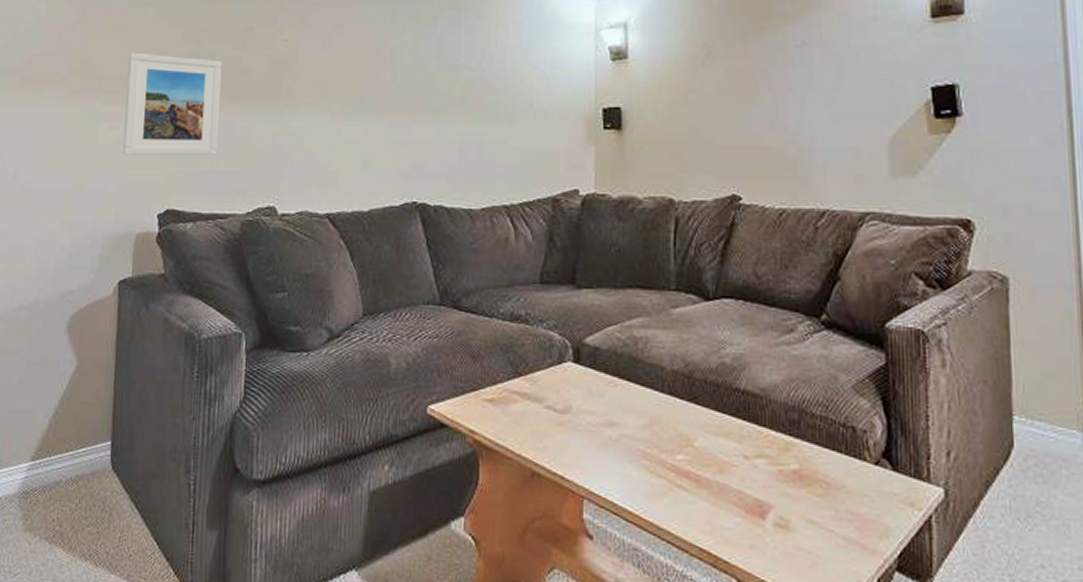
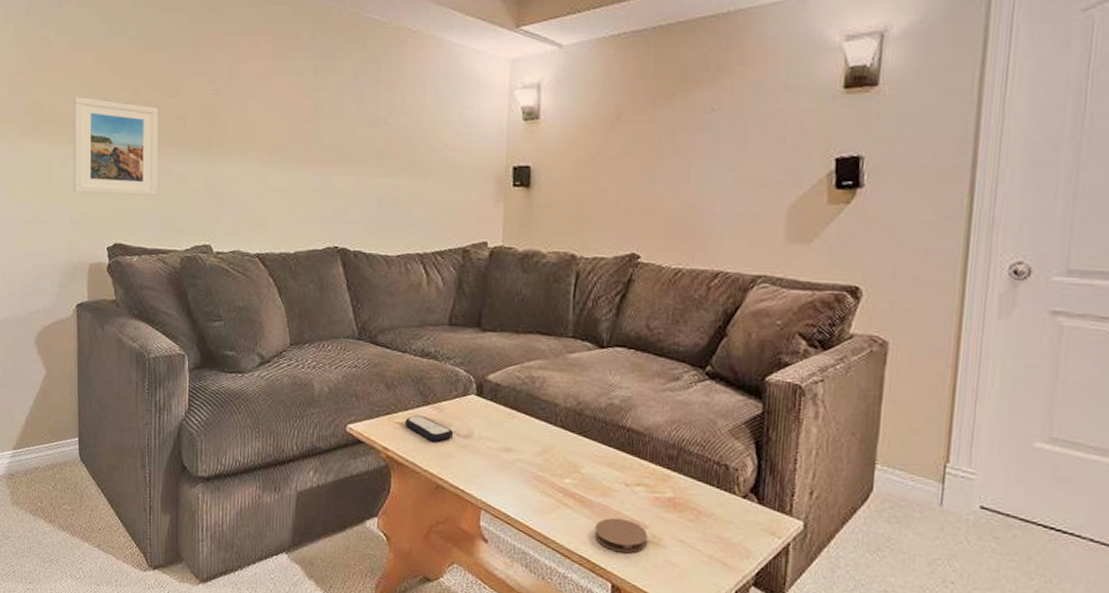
remote control: none [493,389,550,420] -> present [404,415,454,442]
coaster: none [714,498,773,541] -> present [595,517,647,553]

